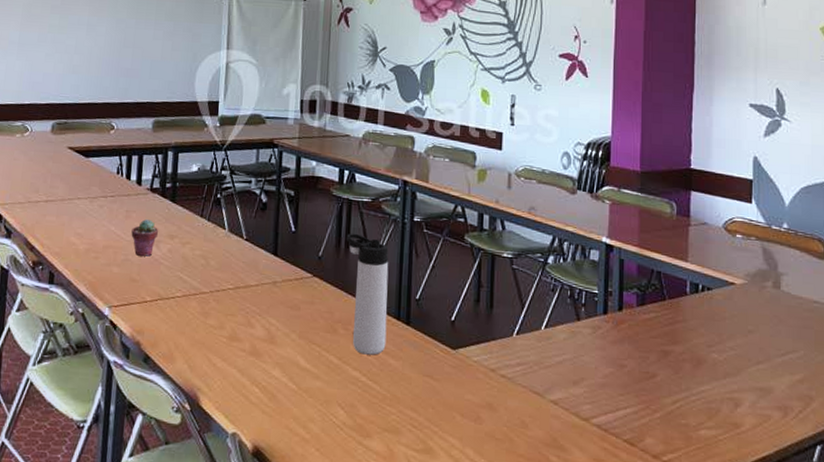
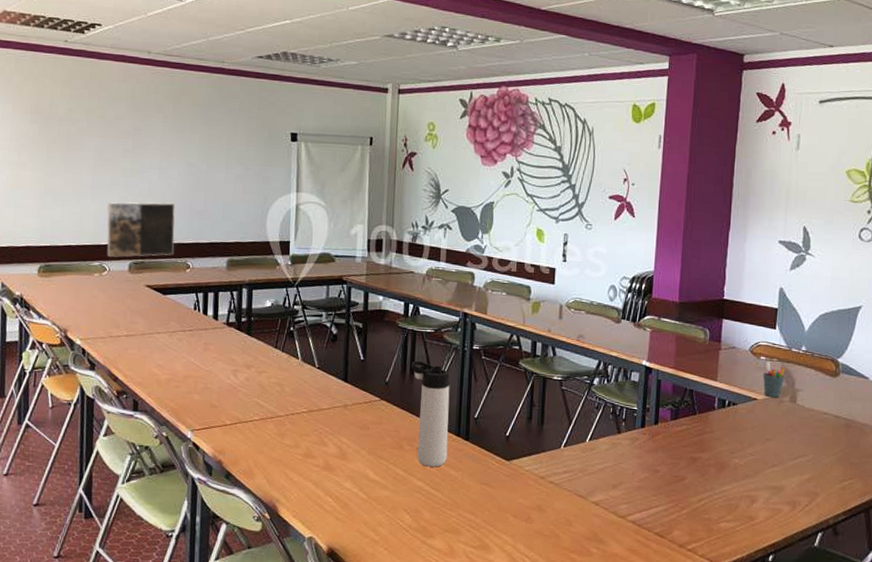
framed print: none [30,59,102,117] -> present [106,202,175,257]
potted succulent: present [131,219,159,257] -> none [210,351,236,385]
pen holder: none [739,240,765,282] -> present [762,361,785,397]

